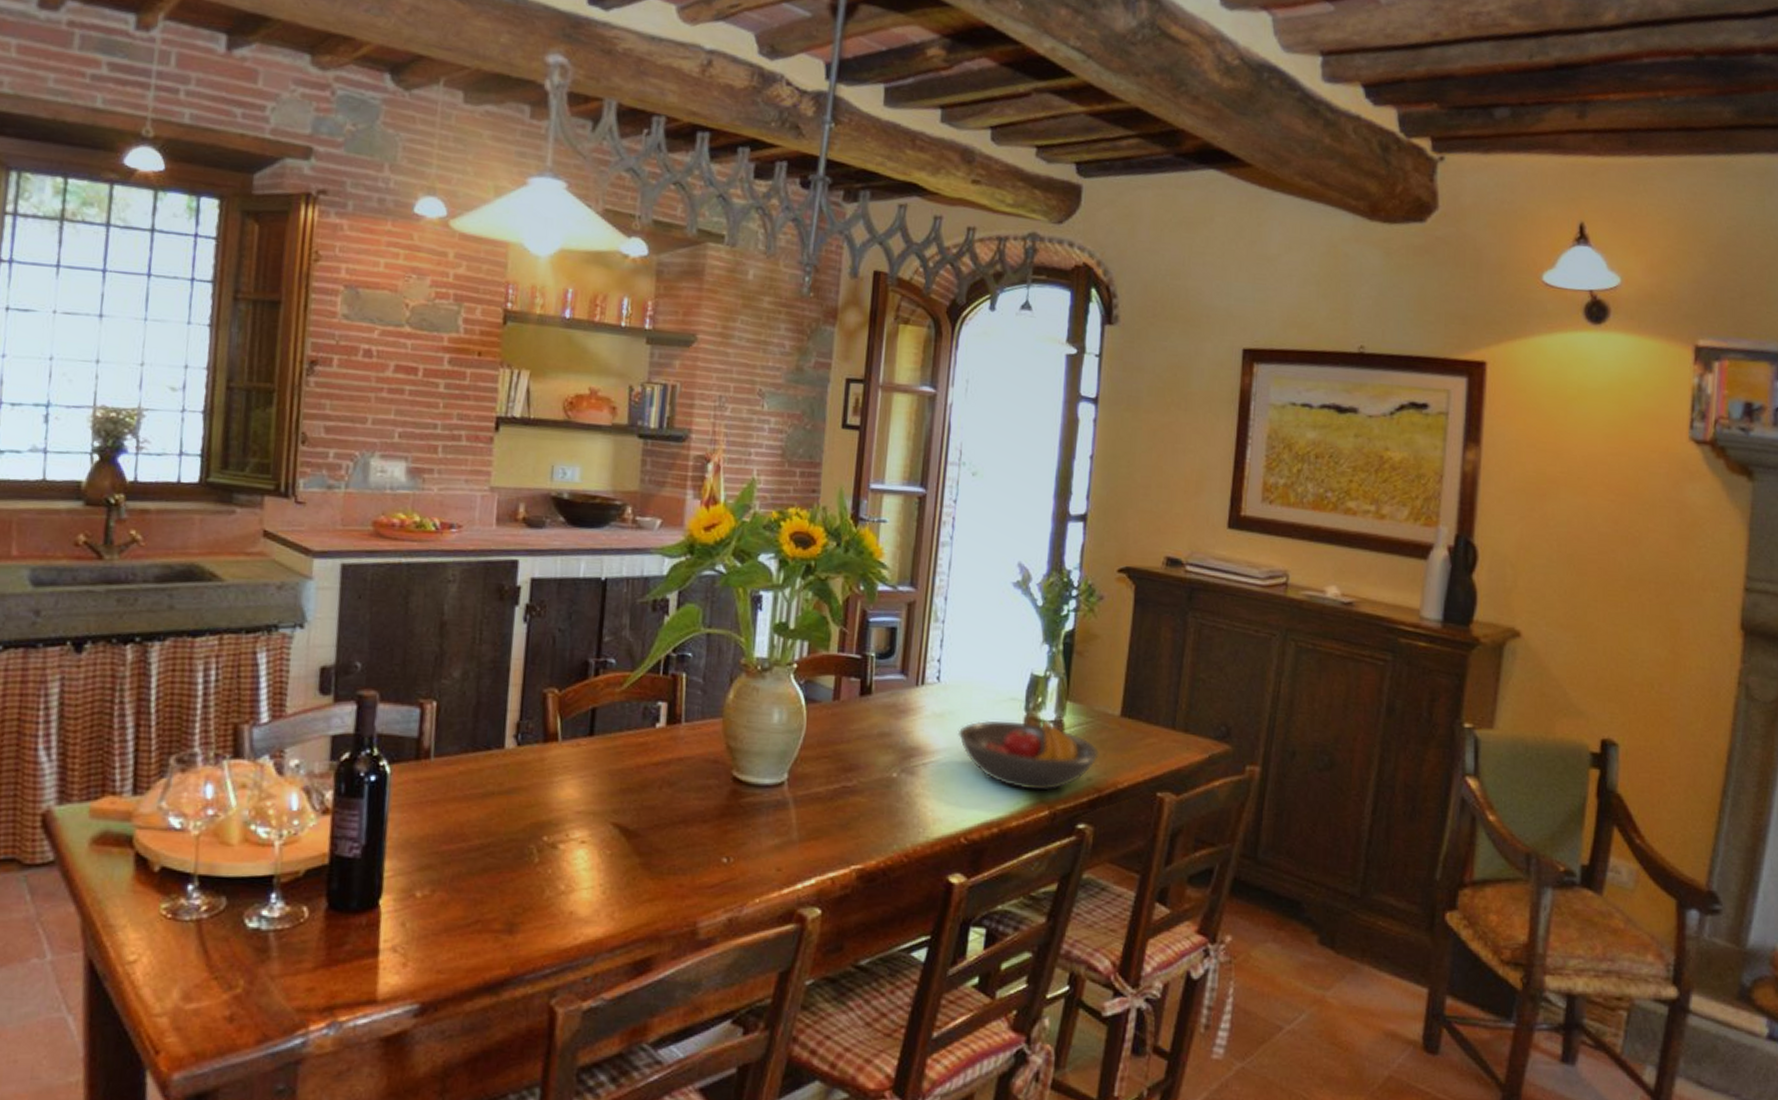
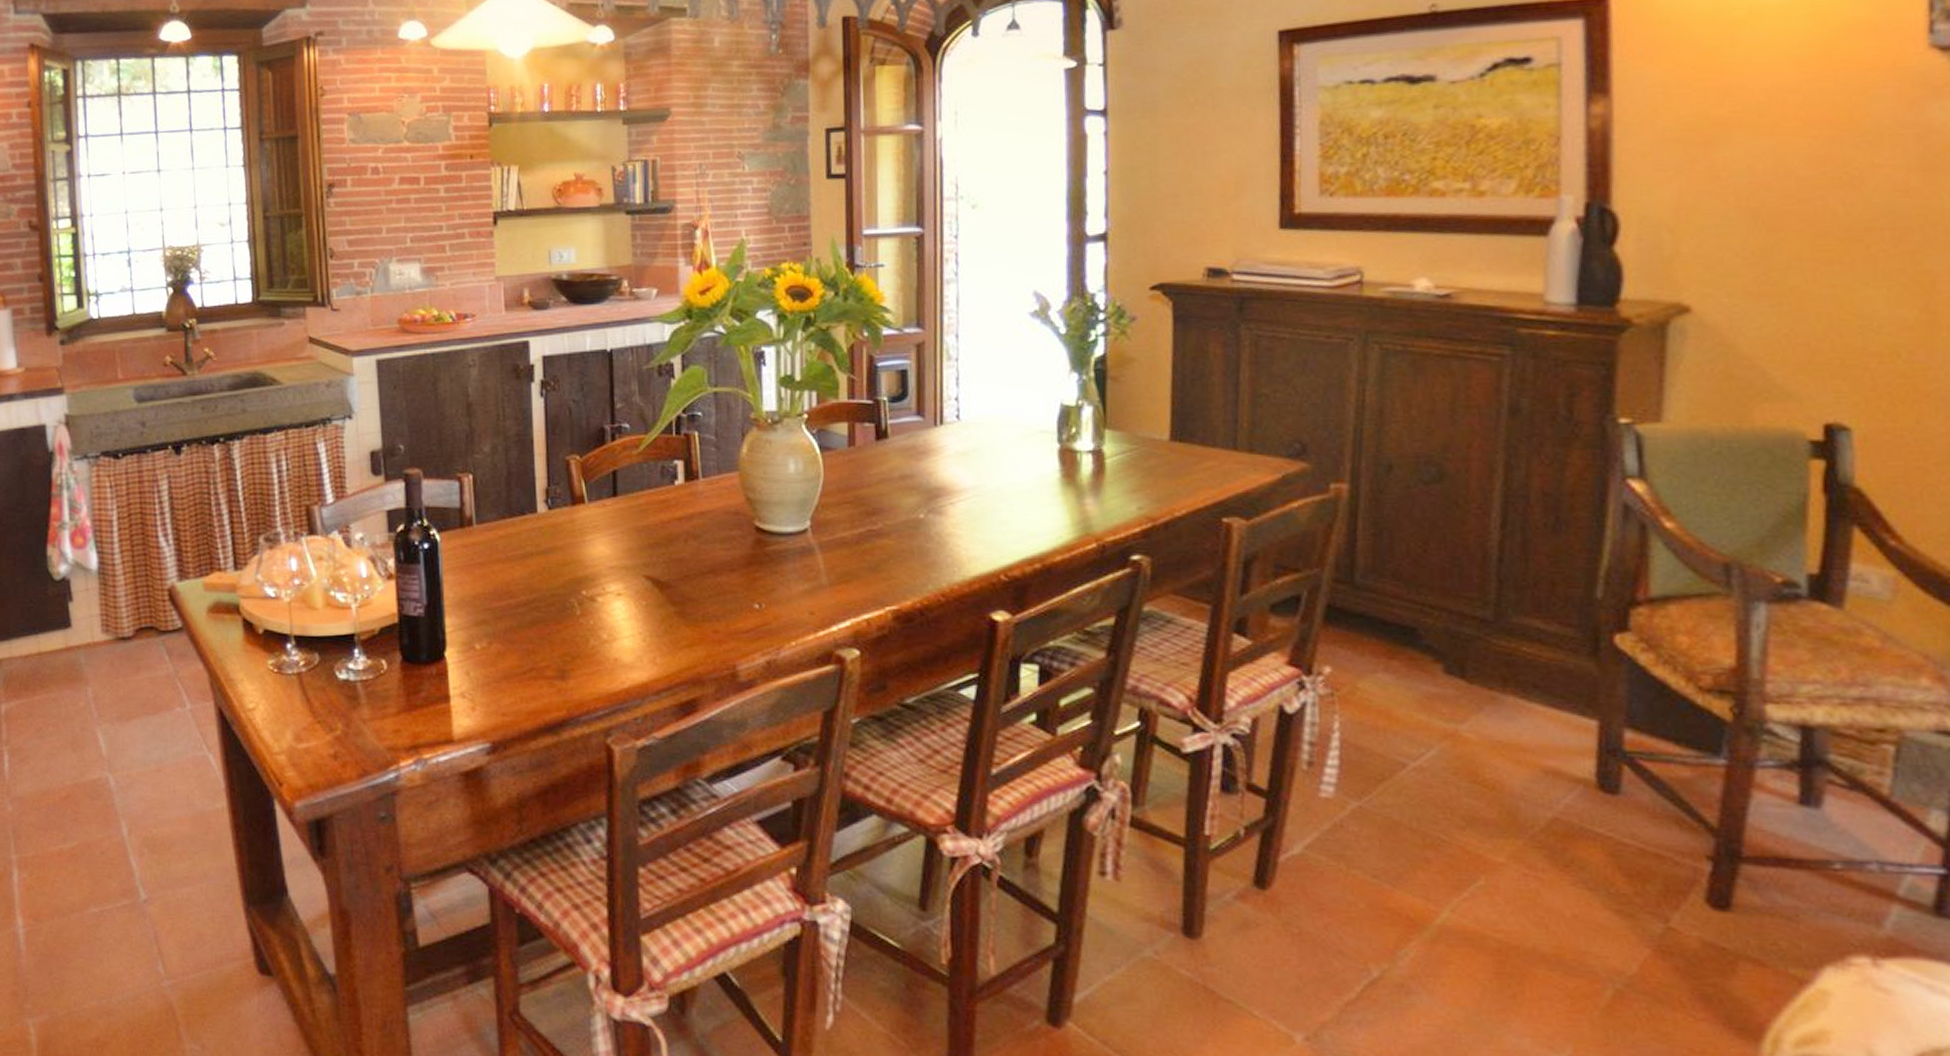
fruit bowl: present [957,720,1099,791] -> none [985,451,1149,523]

